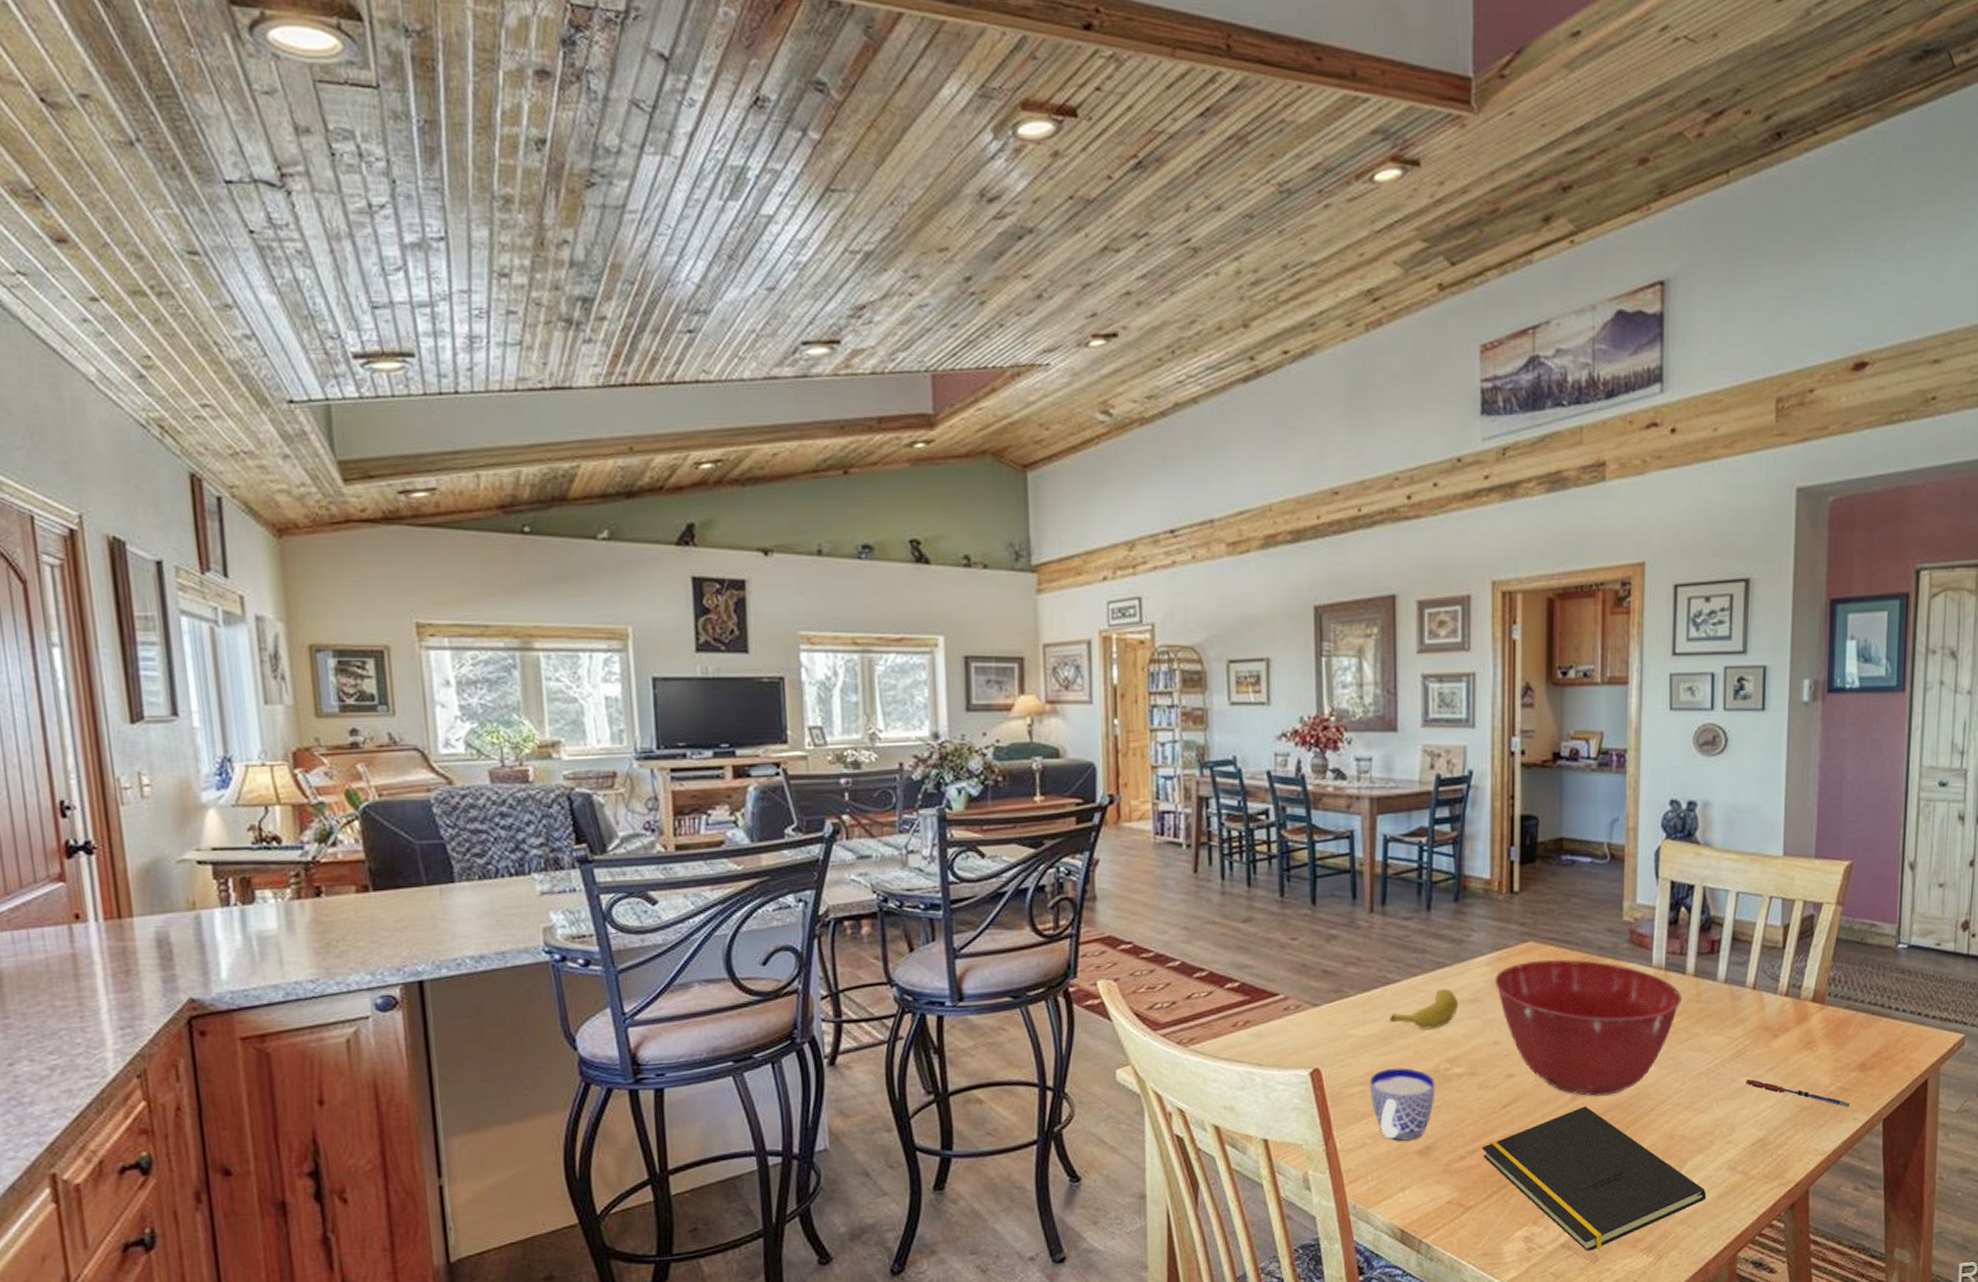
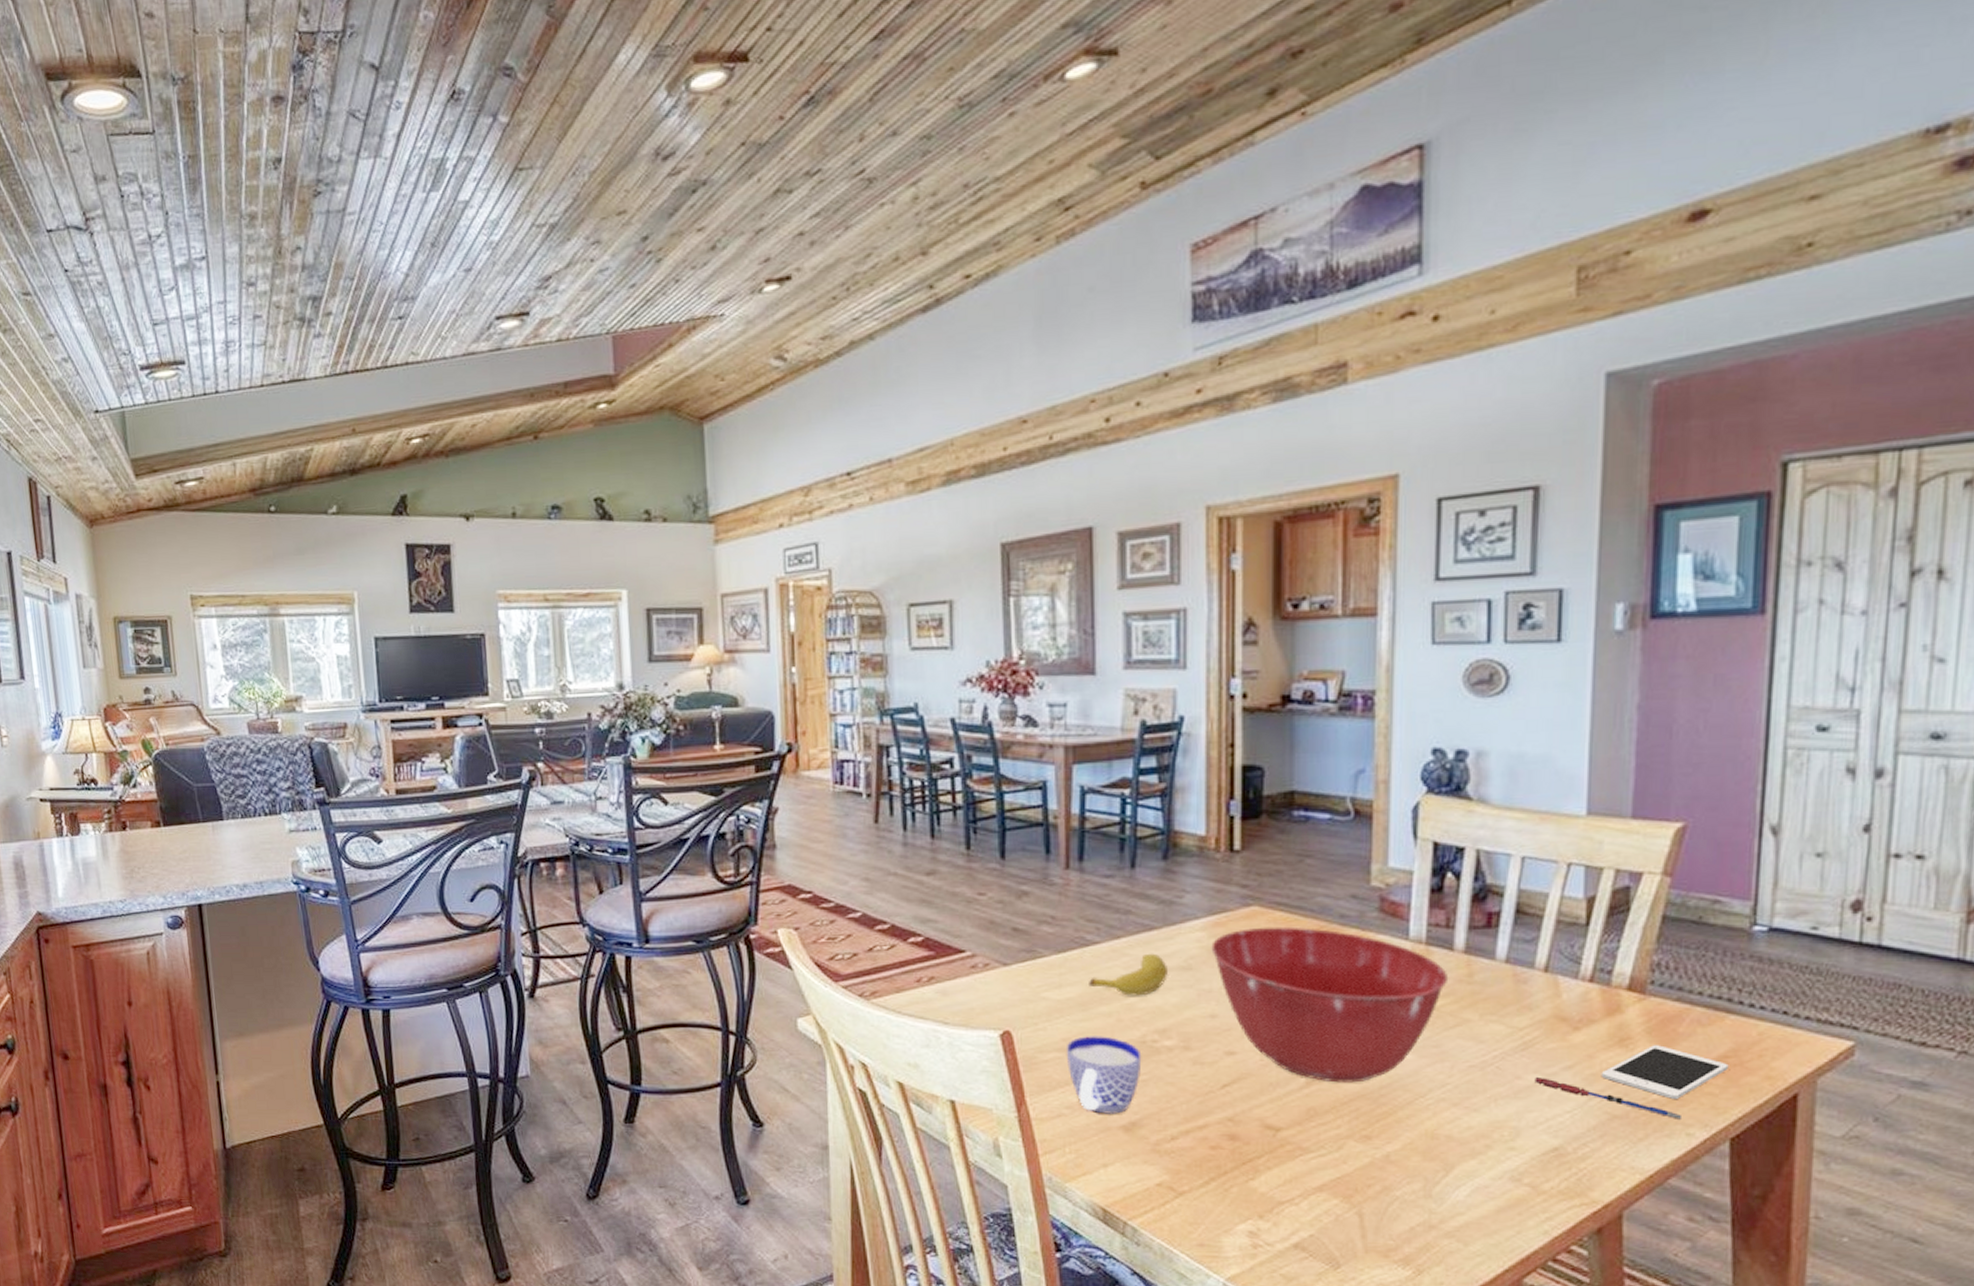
notepad: present [1481,1106,1707,1251] -> none [1196,1093,1481,1256]
cell phone: none [1793,1046,1882,1091] -> present [1601,1045,1729,1100]

